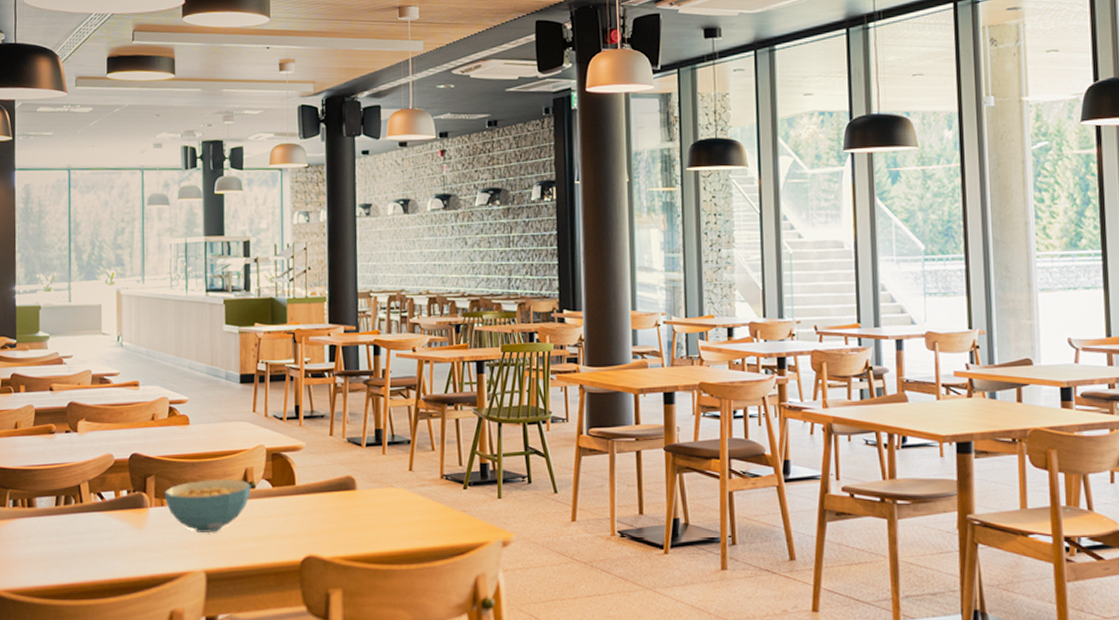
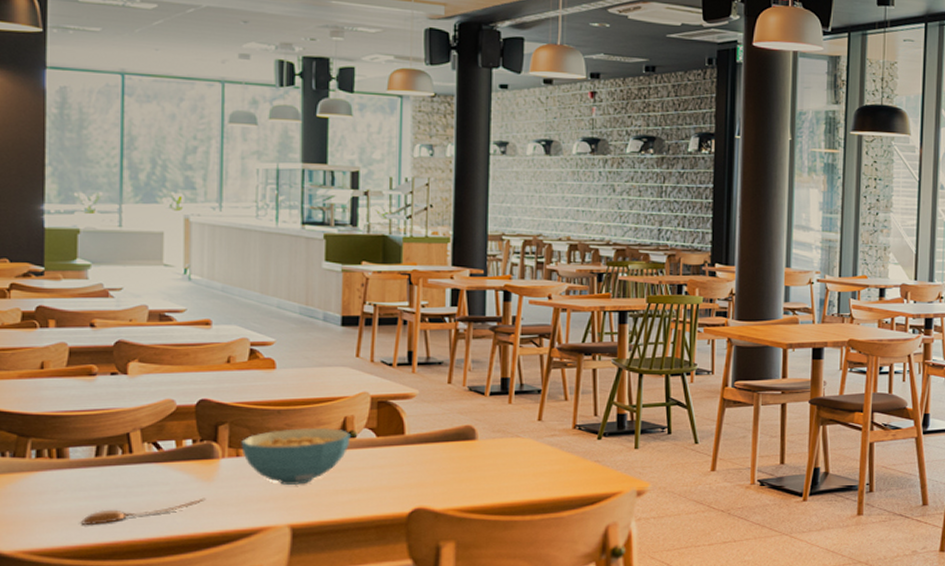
spoon: none [46,544,139,568] -> present [81,498,206,526]

